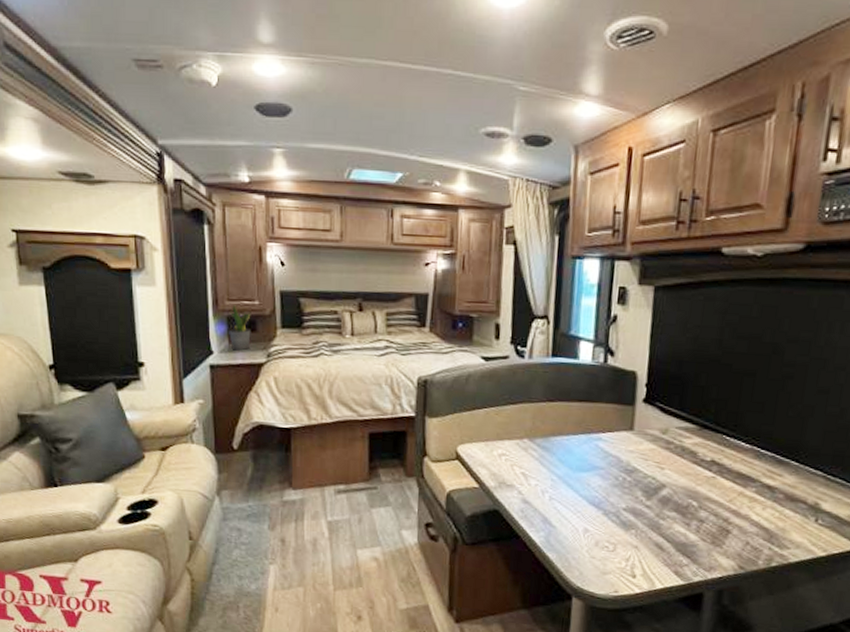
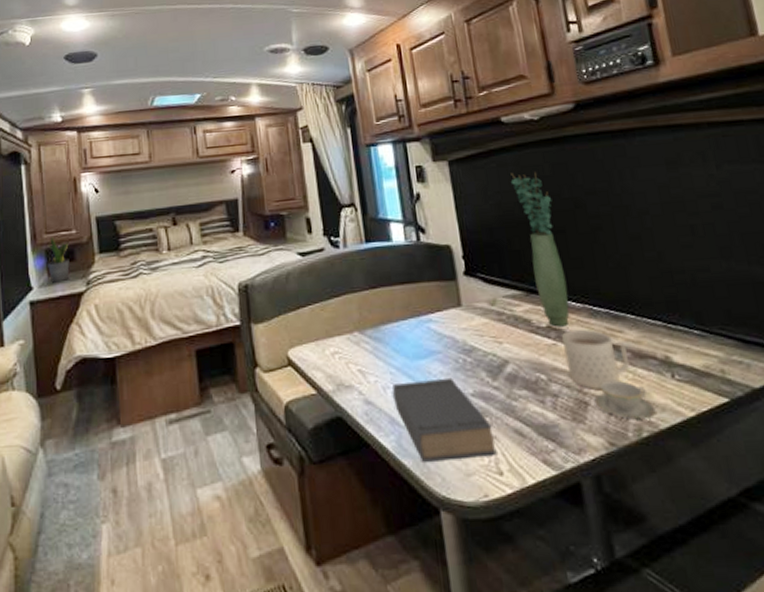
book: none [549,489,636,561] -> present [392,377,497,462]
vase: none [710,308,752,463] -> present [510,172,570,327]
mug: none [719,467,781,523] -> present [561,329,630,391]
teacup: none [736,515,791,551] -> present [594,380,656,418]

